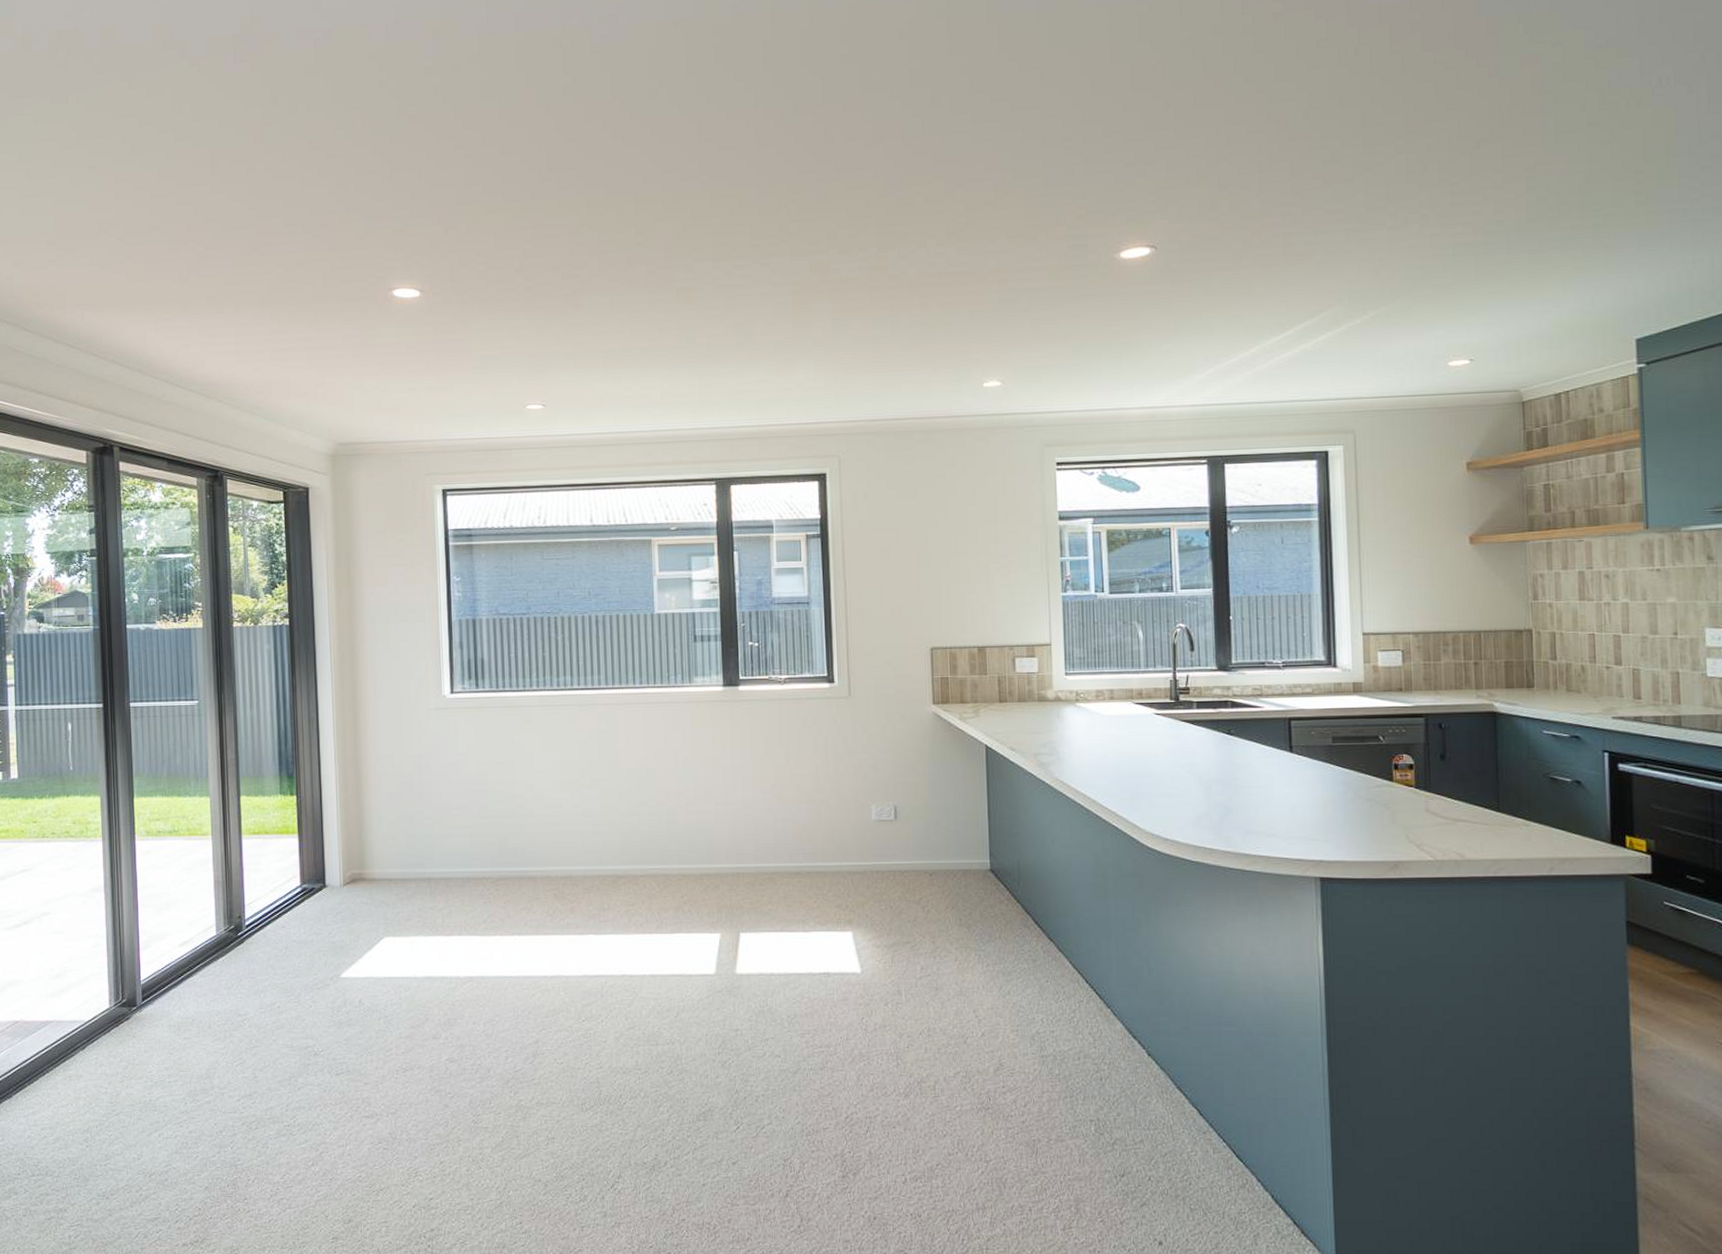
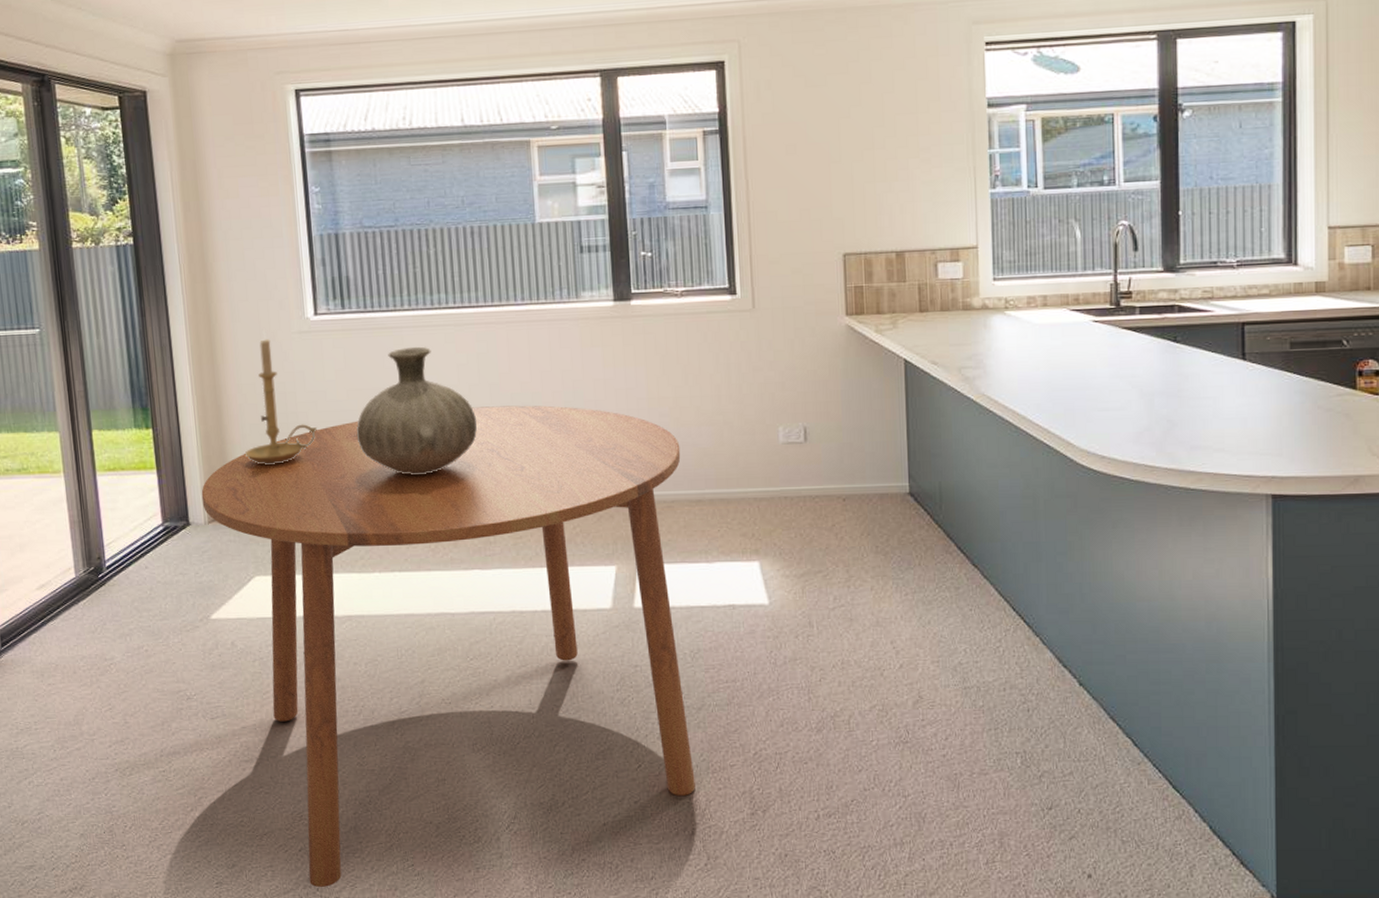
dining table: none [338,780,790,1245] -> present [201,405,695,888]
candle holder: none [380,713,448,831] -> present [244,338,317,465]
vase: none [484,724,595,843] -> present [356,346,477,475]

